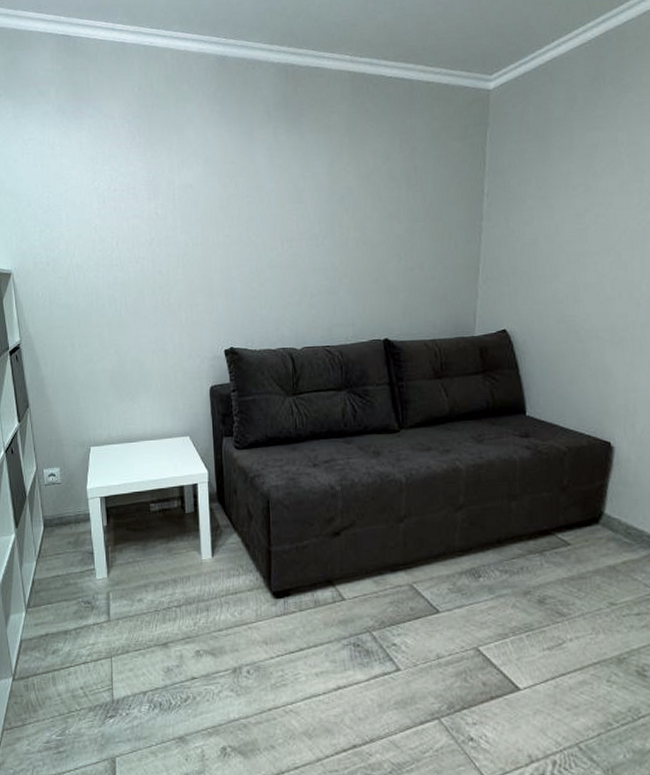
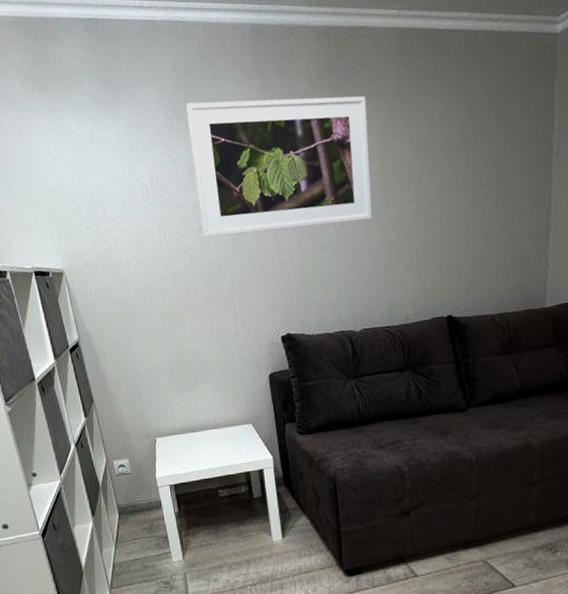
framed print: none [149,120,319,250] -> present [186,96,373,238]

